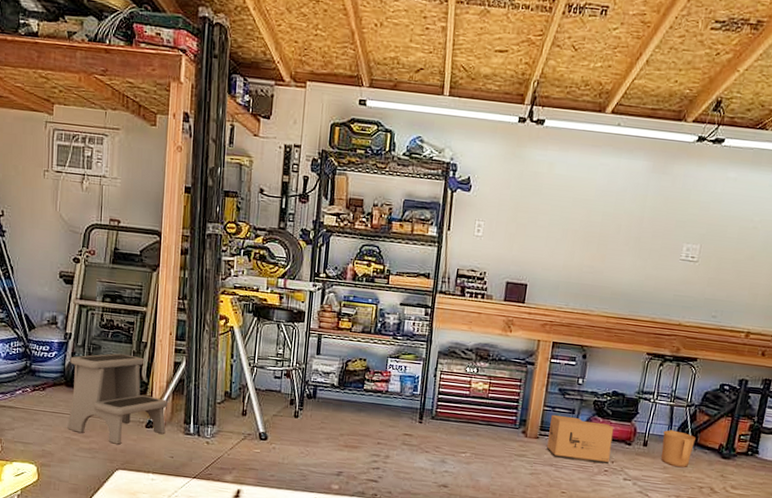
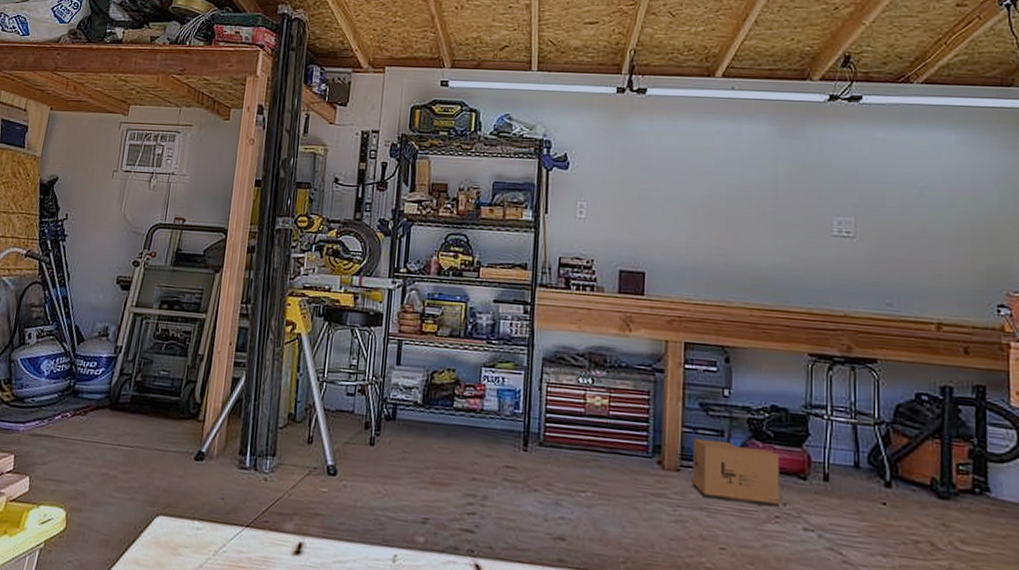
step stool: present [67,353,167,445] -> none [106,368,222,482]
mug: present [661,430,696,468] -> none [848,458,895,513]

